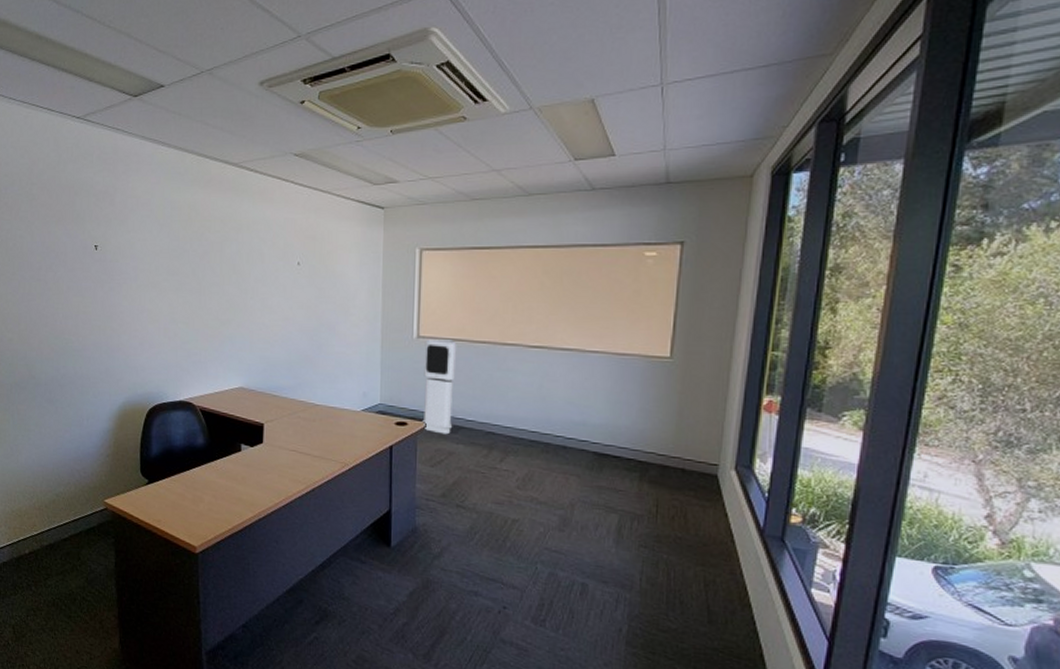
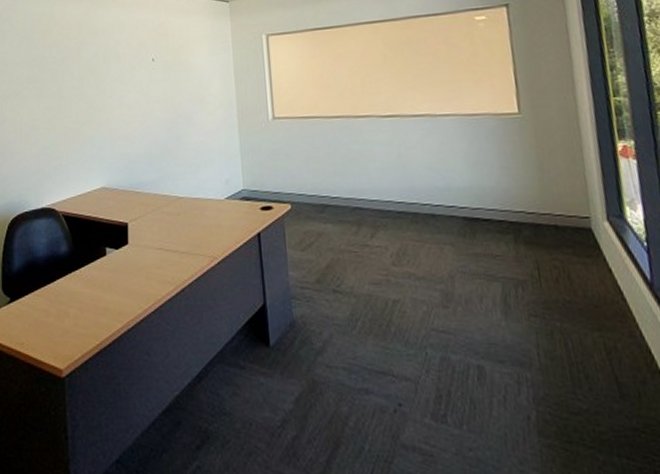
air purifier: present [421,339,457,435] -> none [280,117,319,215]

